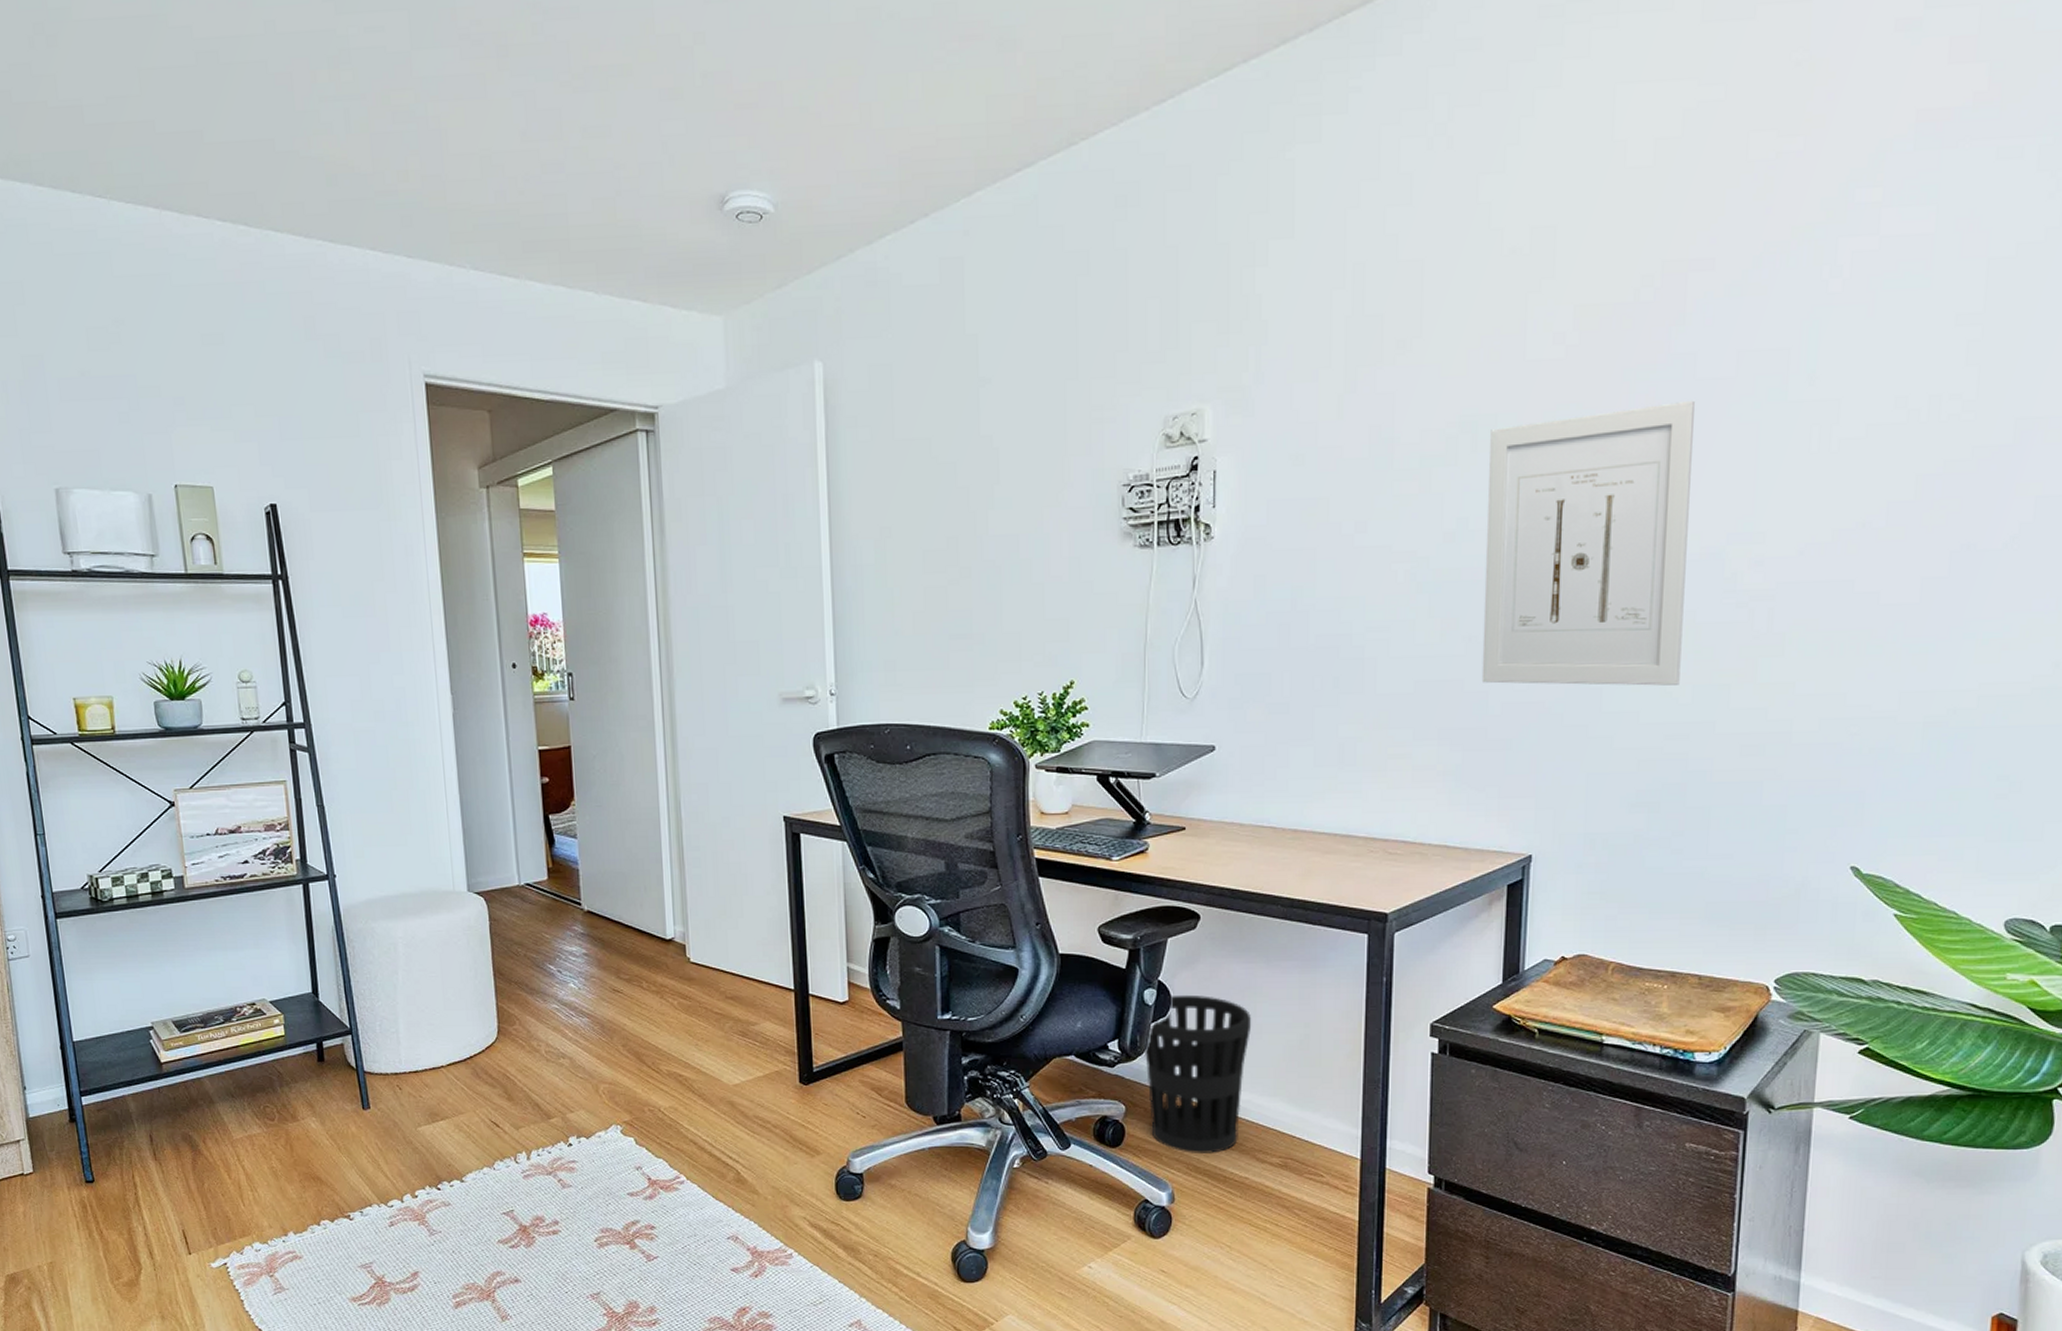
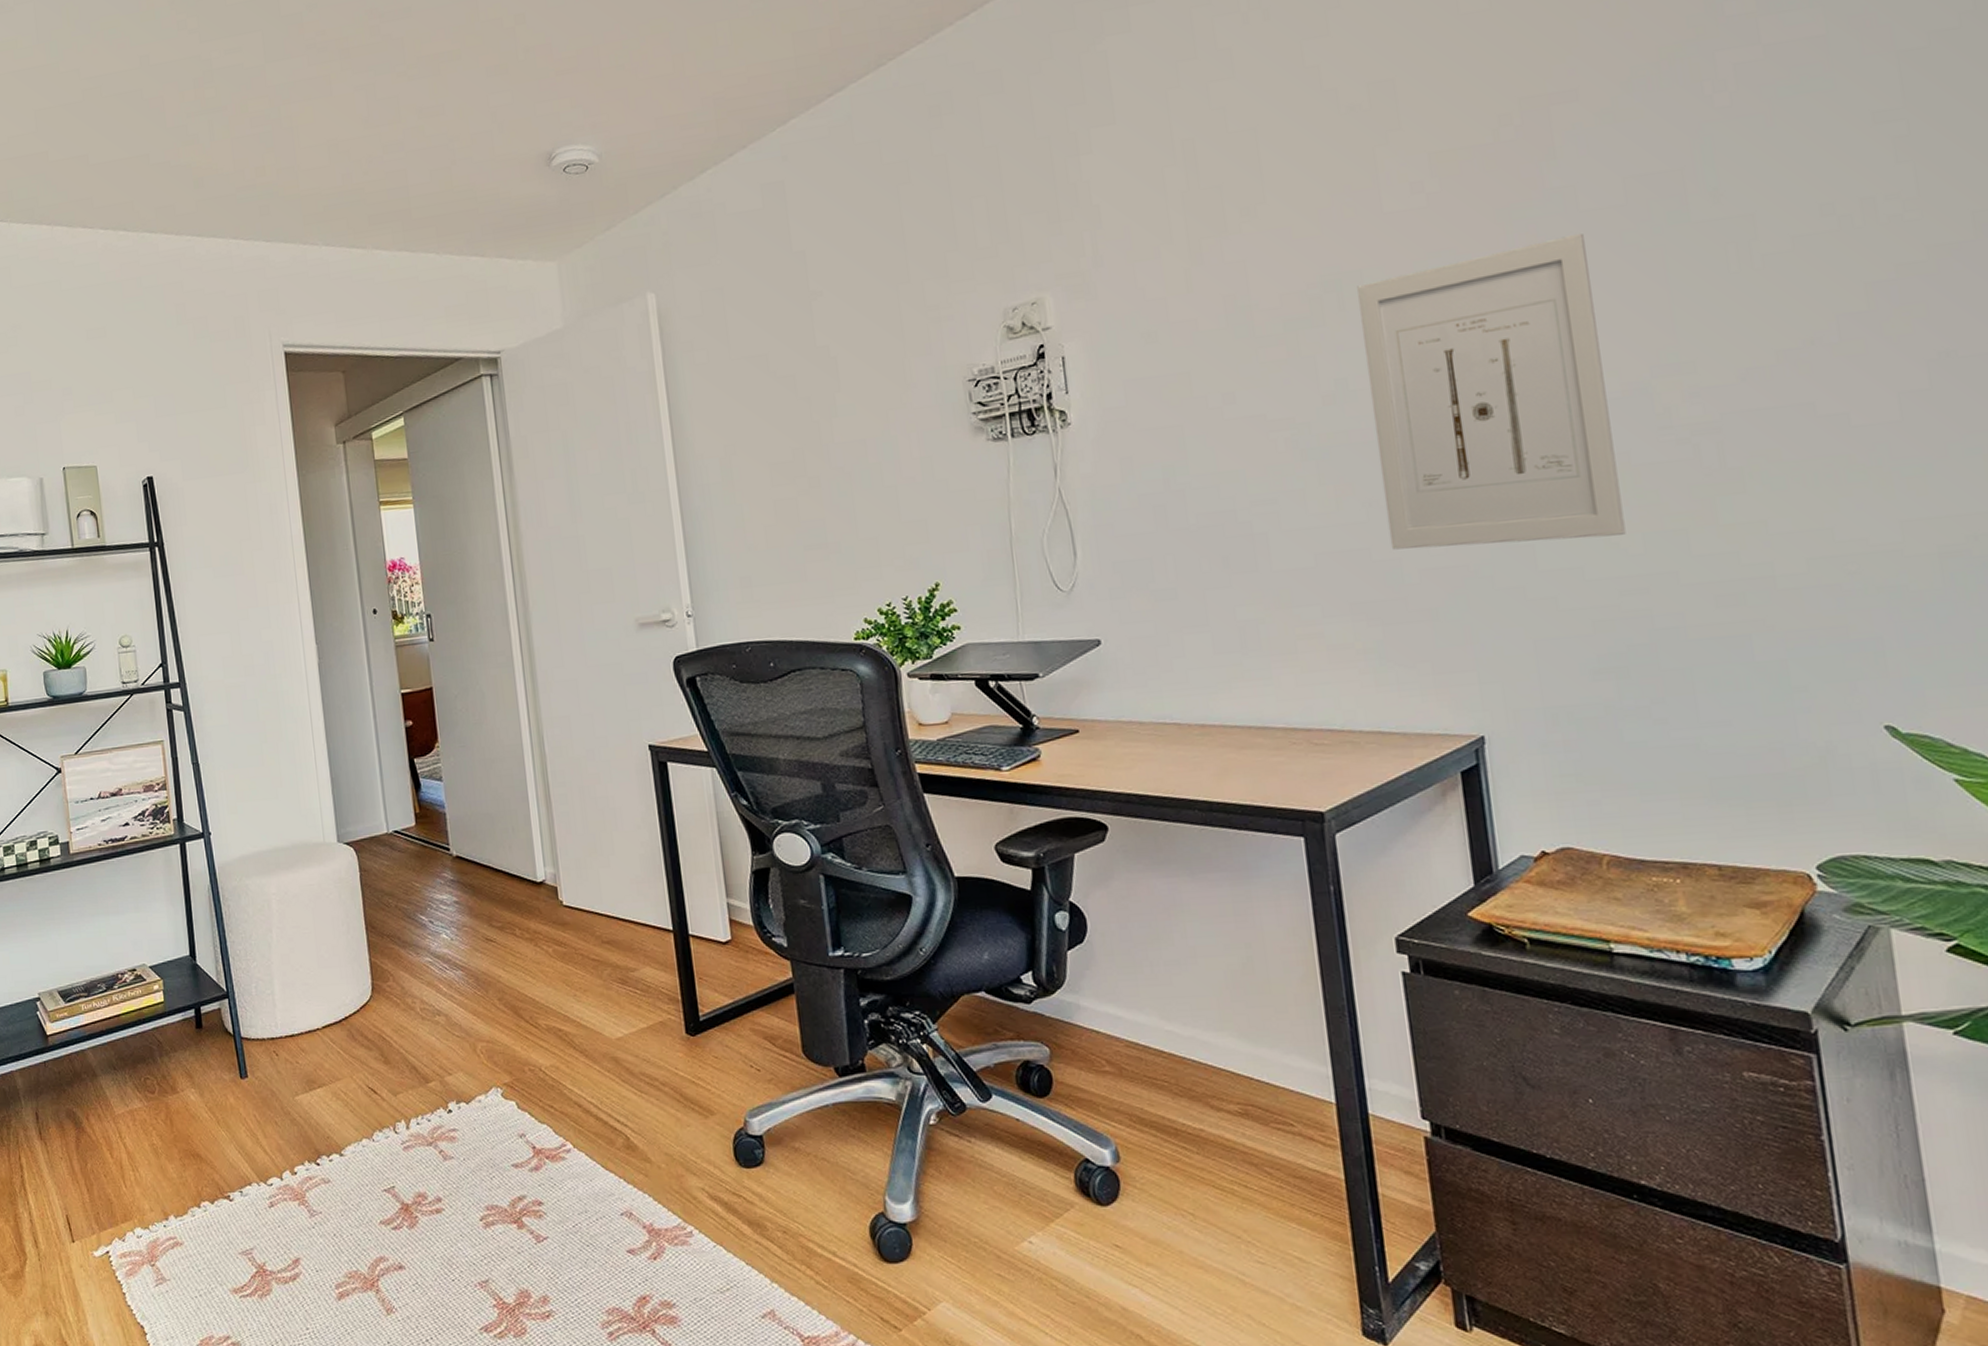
wastebasket: present [1143,994,1252,1155] -> none [1061,916,1186,1103]

